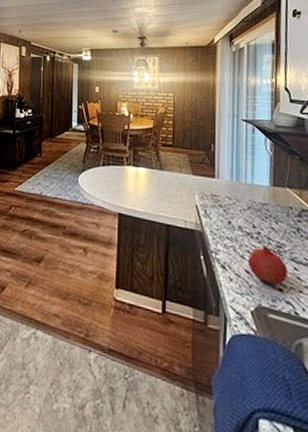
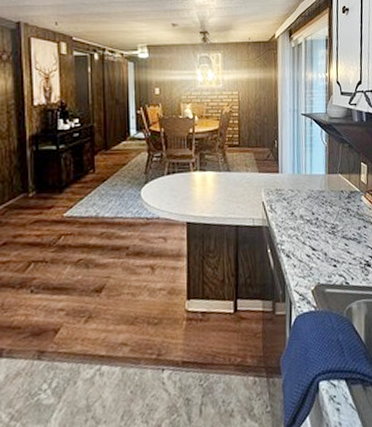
fruit: present [248,244,288,285] -> none [309,228,340,263]

